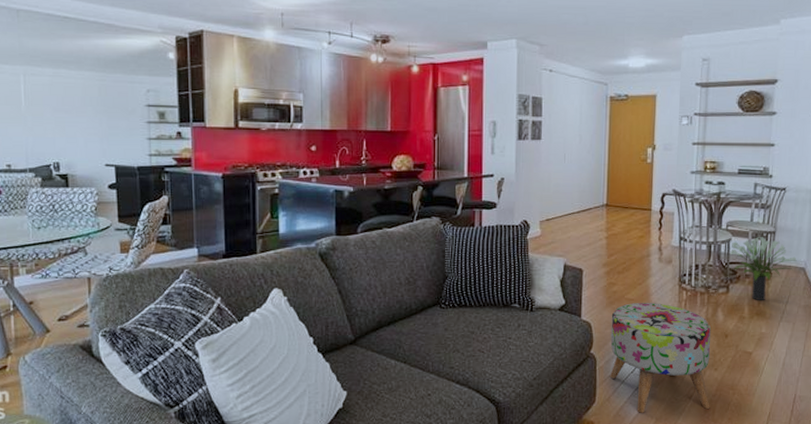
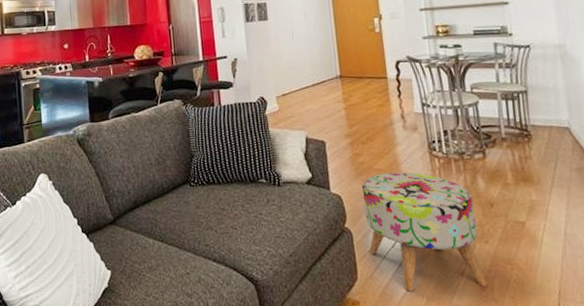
potted plant: present [730,237,797,301] -> none [480,97,558,166]

